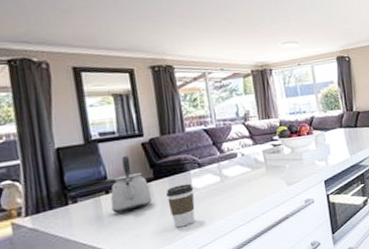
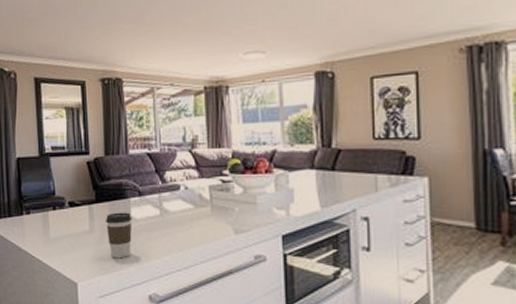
kettle: present [110,156,153,214] -> none [56,173,93,232]

